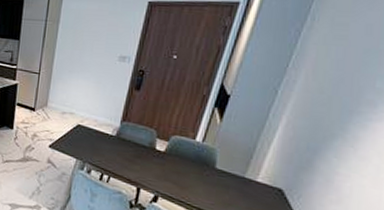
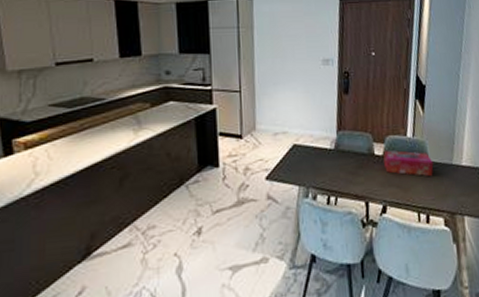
tissue box: none [164,147,221,184] -> present [383,150,434,177]

